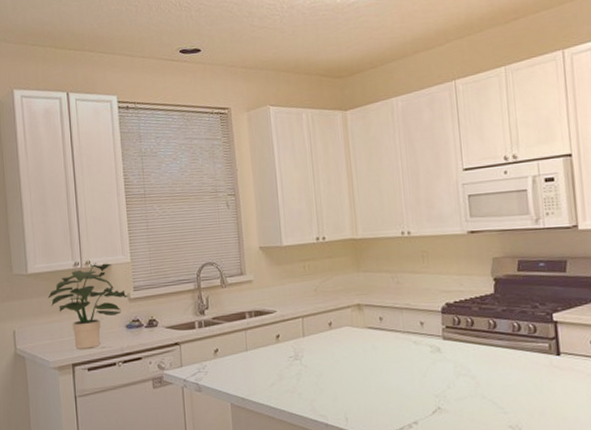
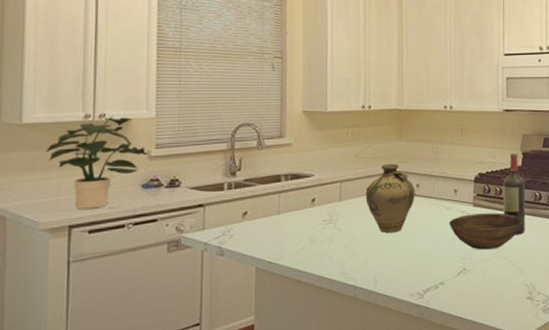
jug: none [328,296,379,369] -> present [365,163,415,233]
bowl: none [418,346,502,387] -> present [449,213,524,250]
wine bottle: none [474,279,505,371] -> present [503,153,526,235]

